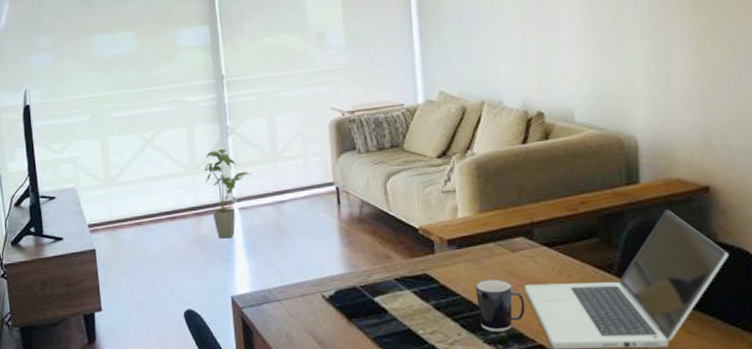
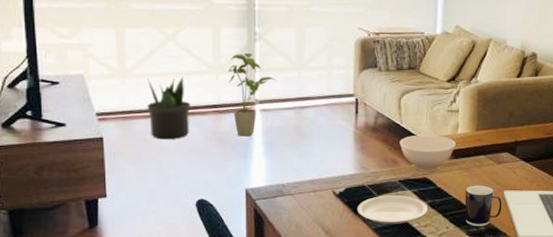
planter: none [130,180,172,248] -> present [147,77,191,140]
plate: none [350,296,433,332] -> present [357,195,428,224]
bowl: none [390,222,457,268] -> present [399,135,456,173]

